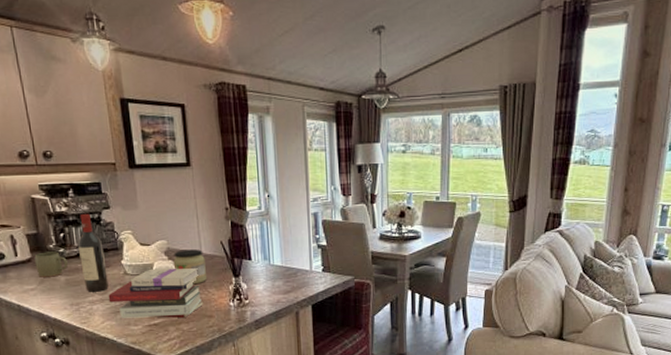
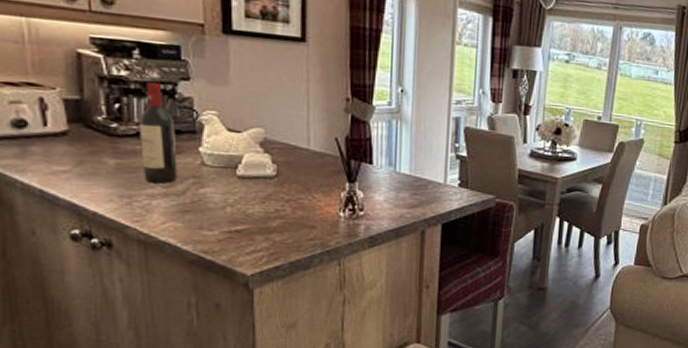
mug: present [34,251,68,277] -> none [73,124,121,159]
books: present [108,268,203,318] -> none [175,161,305,226]
jar: present [173,249,208,285] -> none [270,142,314,187]

